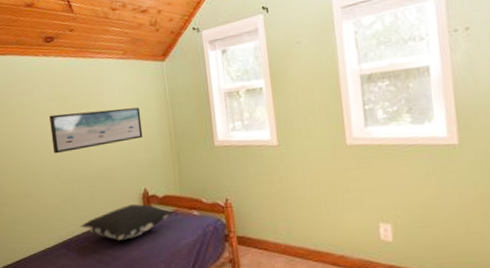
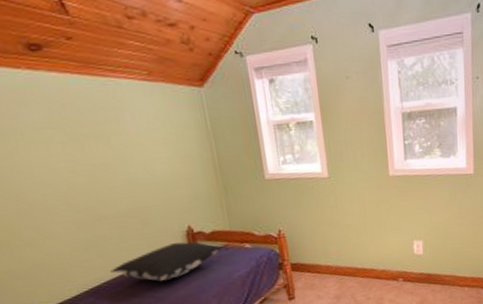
wall art: present [49,107,143,154] -> none [49,138,182,193]

